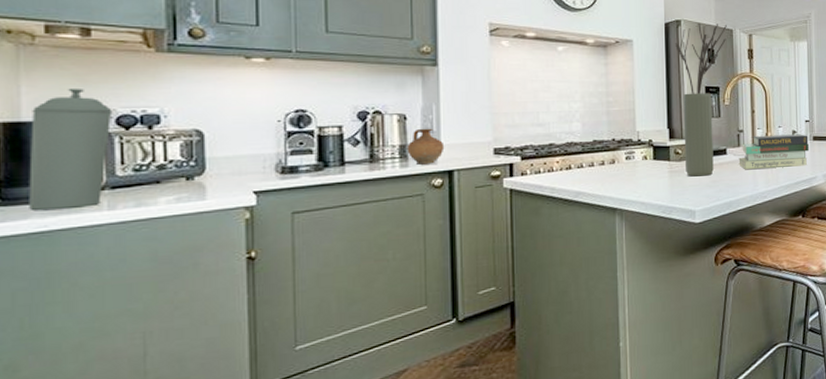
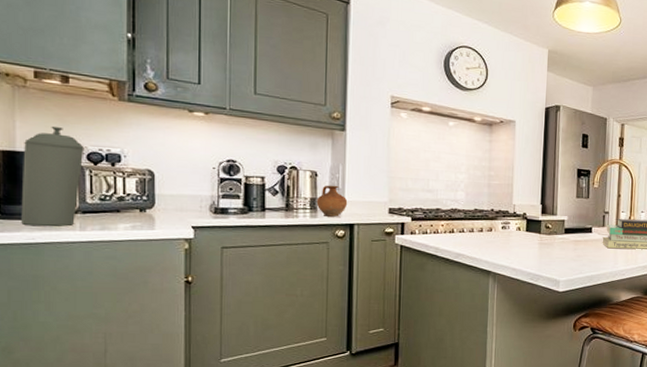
vase: present [675,22,727,177] -> none [553,109,602,251]

